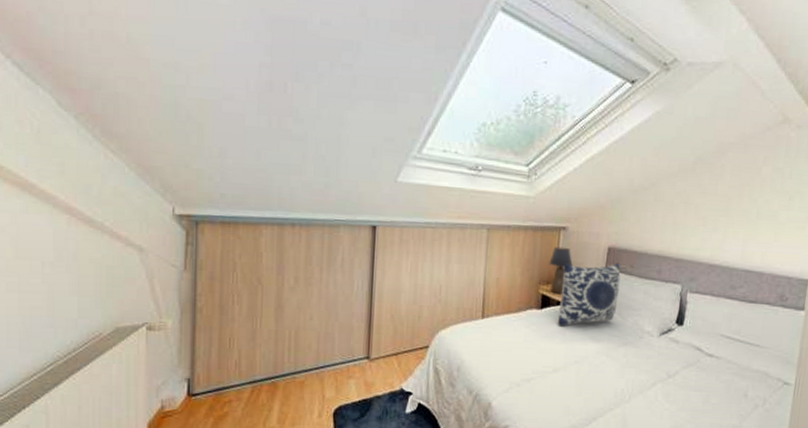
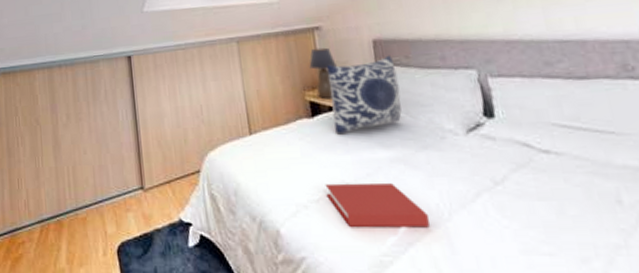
book: none [537,367,614,407] -> present [325,183,430,228]

